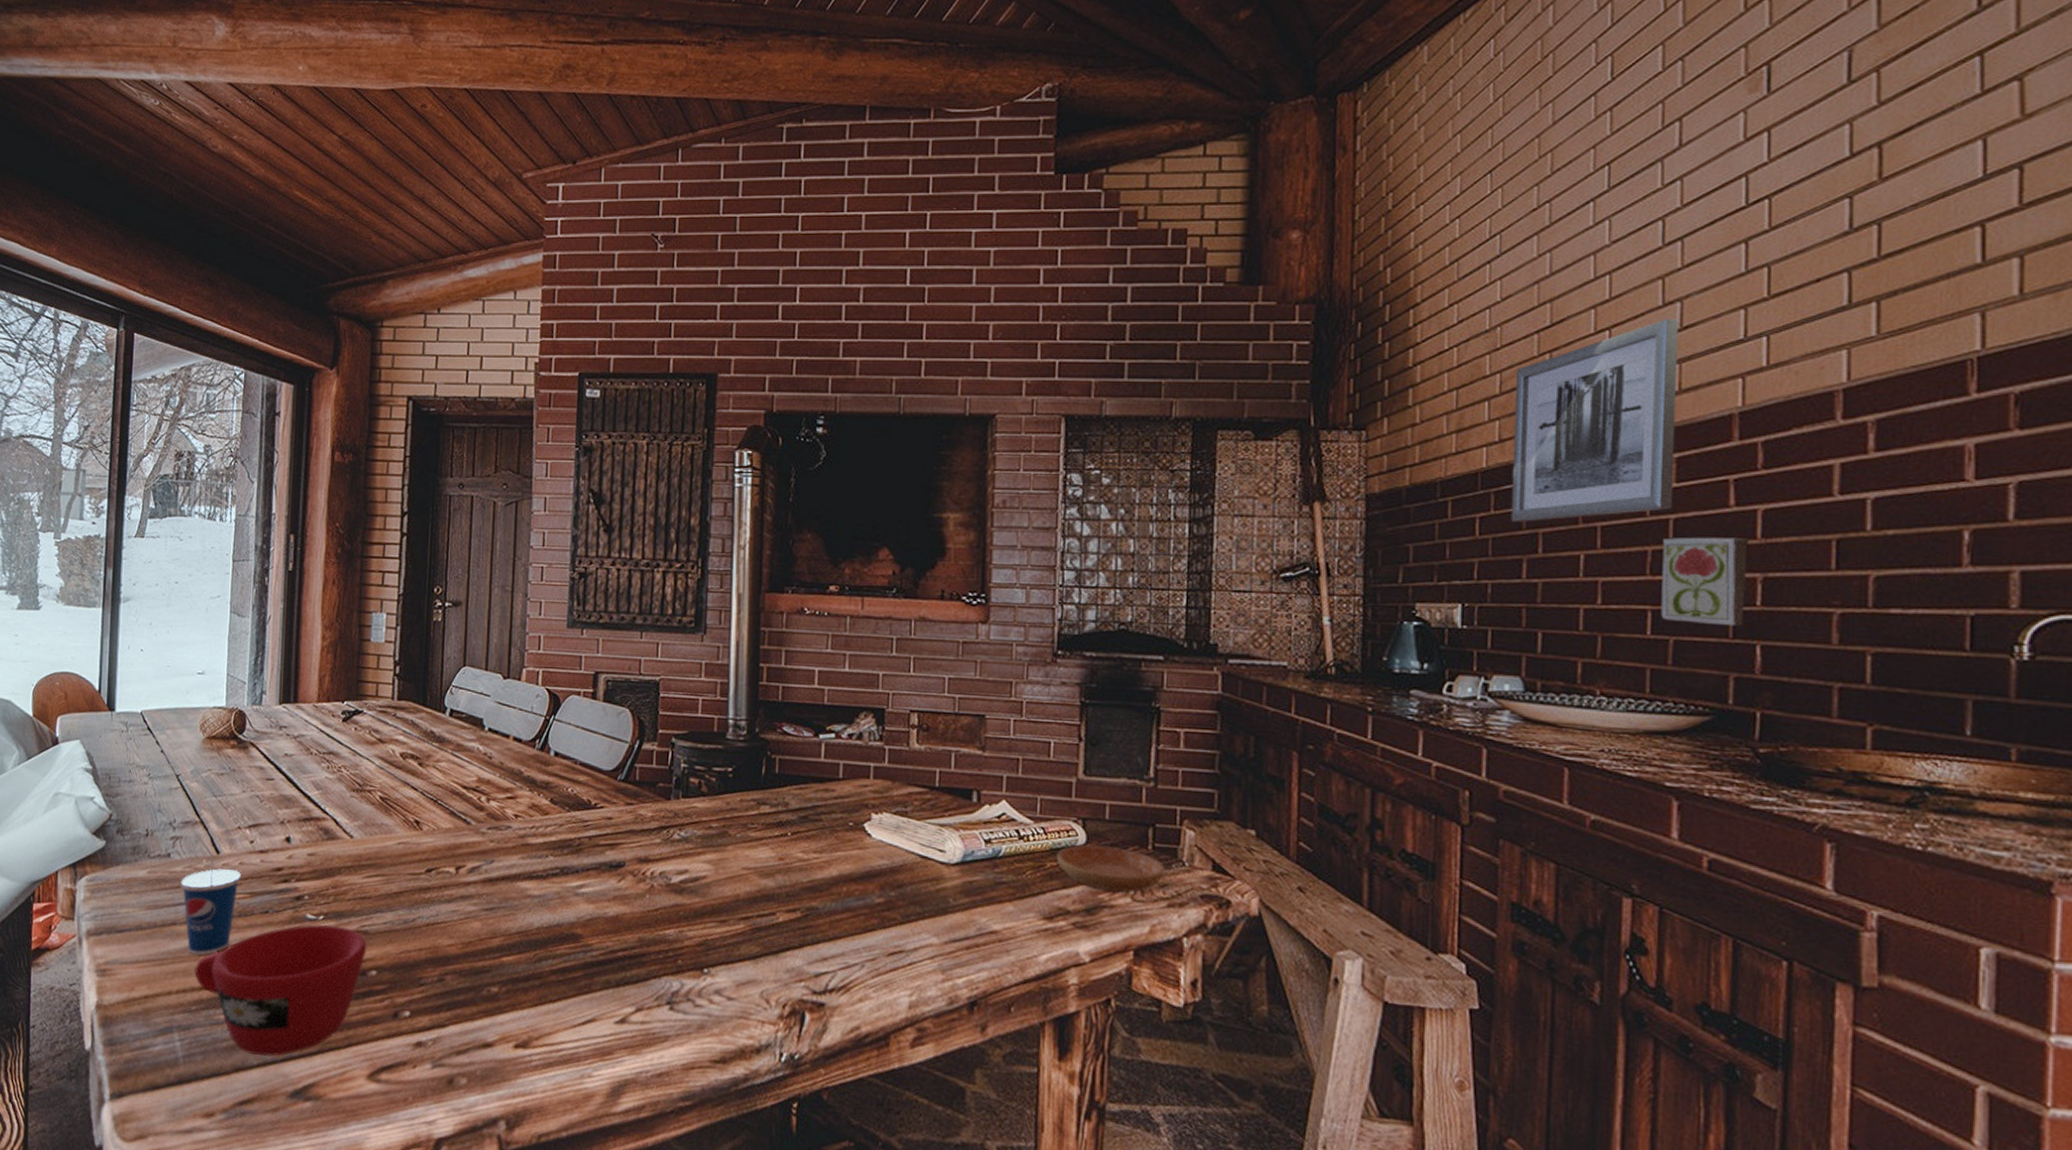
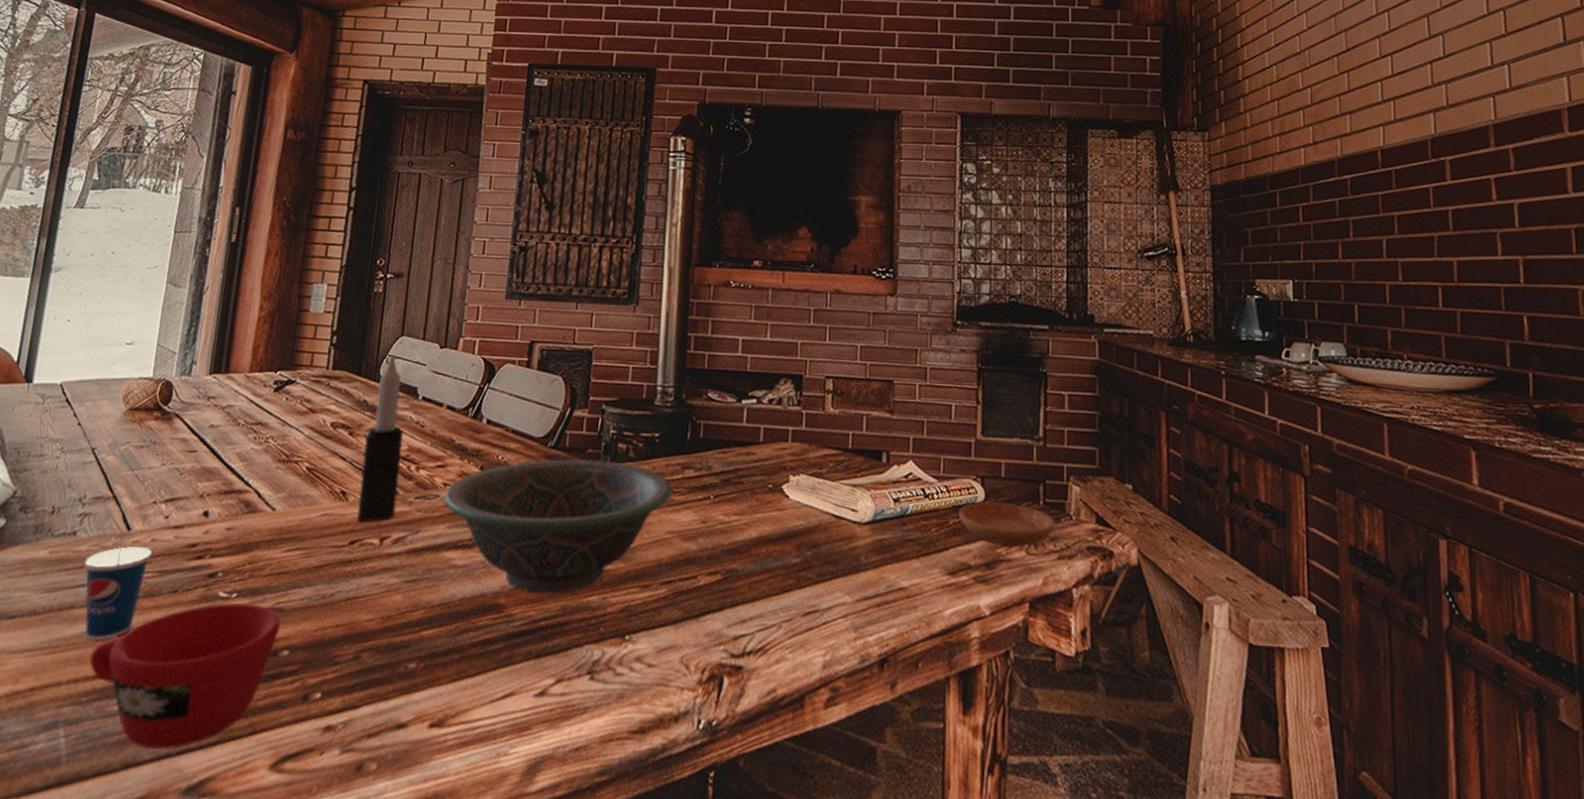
candle: none [432,685,472,851] -> present [357,355,403,522]
decorative bowl: none [515,792,748,926] -> present [443,459,673,594]
wall art: present [1510,319,1679,522] -> none [1322,48,1450,211]
decorative tile: present [1661,536,1749,627] -> none [1445,224,1513,300]

